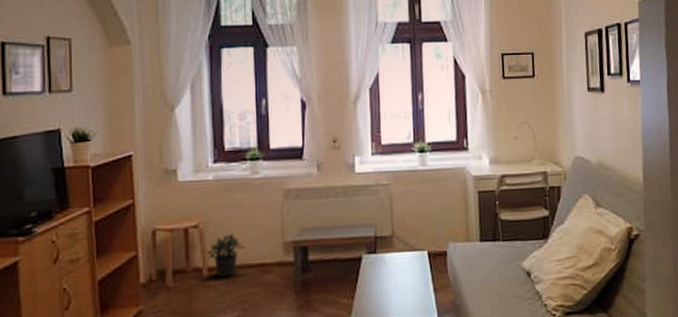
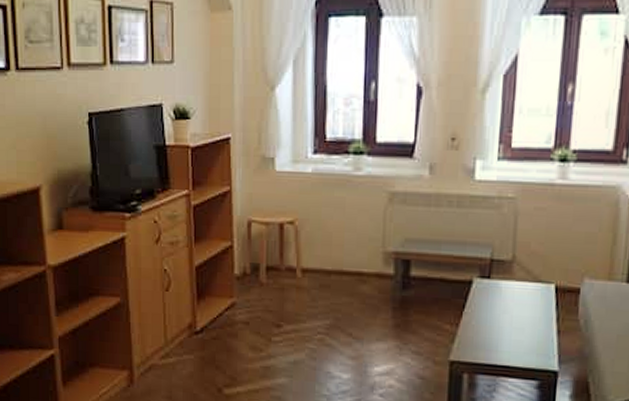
potted plant: present [207,233,244,278] -> none [301,235,341,282]

